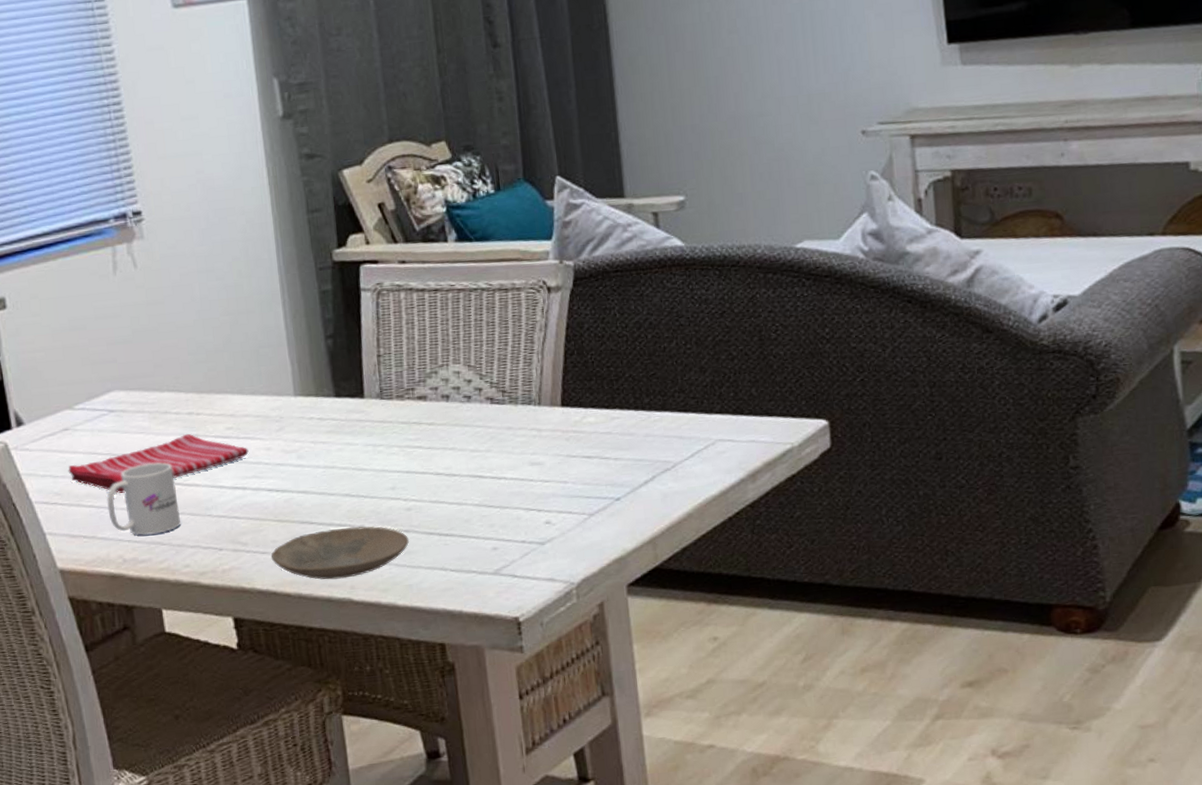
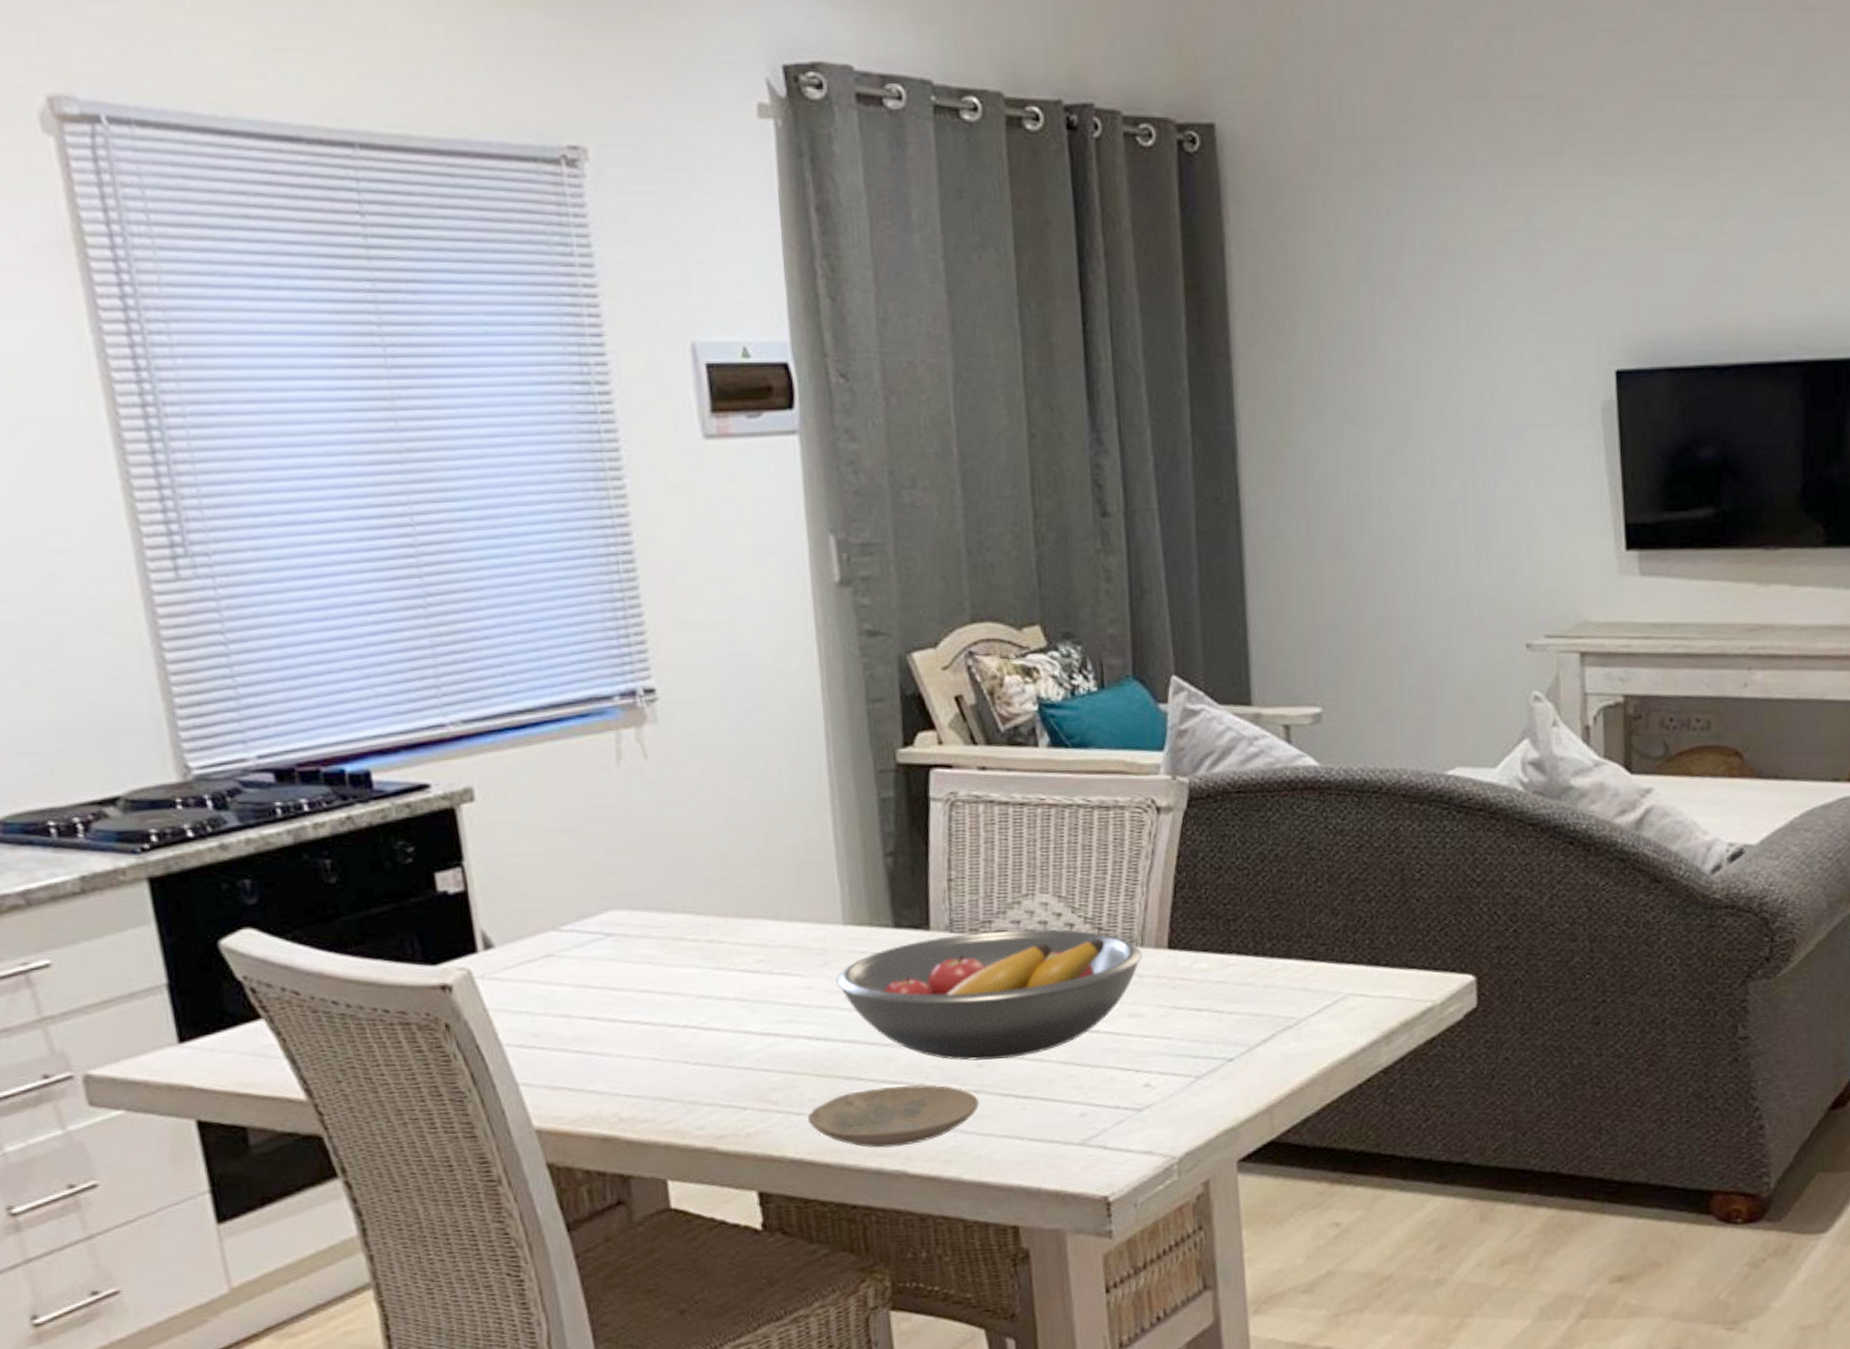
dish towel: present [68,433,249,493] -> none [550,965,784,1037]
mug: present [107,462,181,536] -> none [600,1000,695,1089]
fruit bowl: none [290,393,540,506] -> present [836,928,1142,1061]

